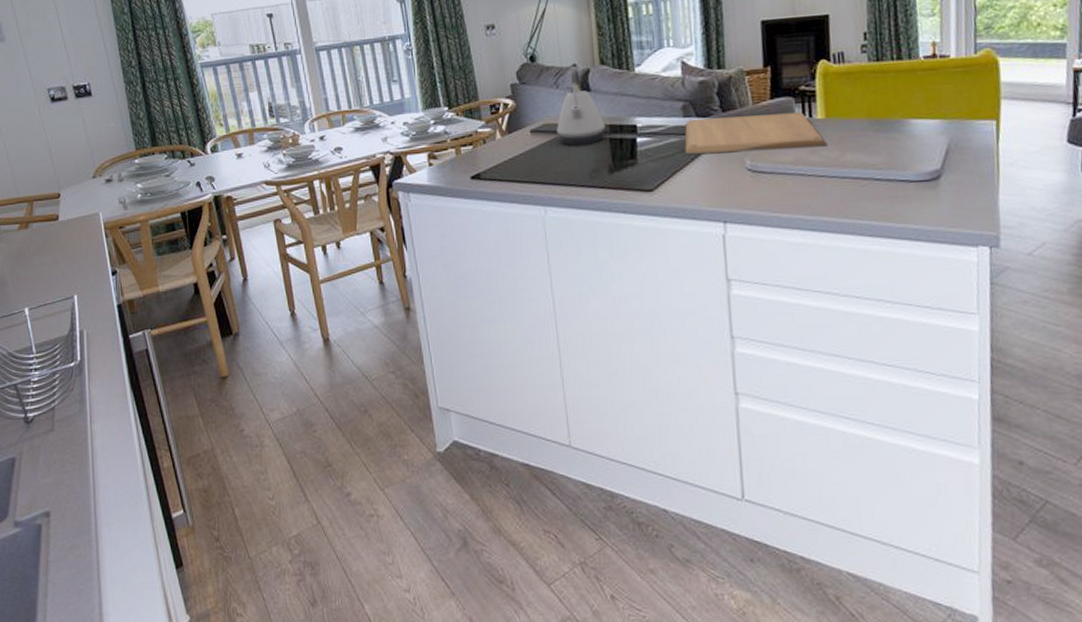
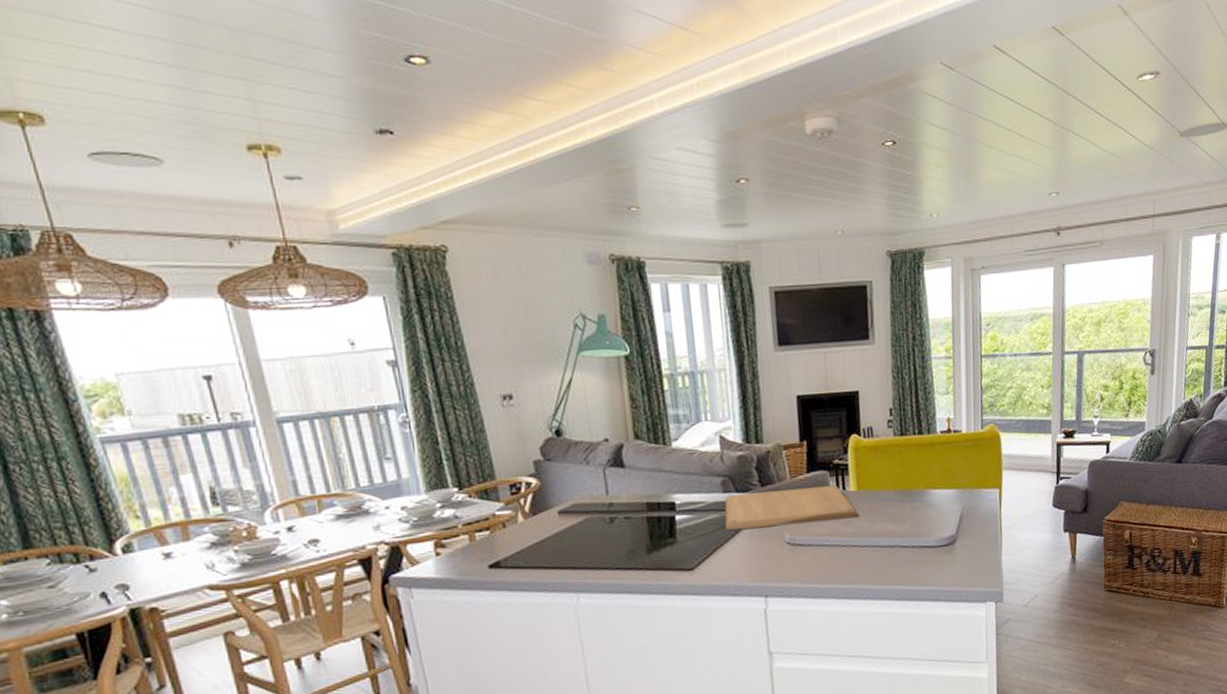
kettle: present [557,65,606,147] -> none [588,440,642,527]

